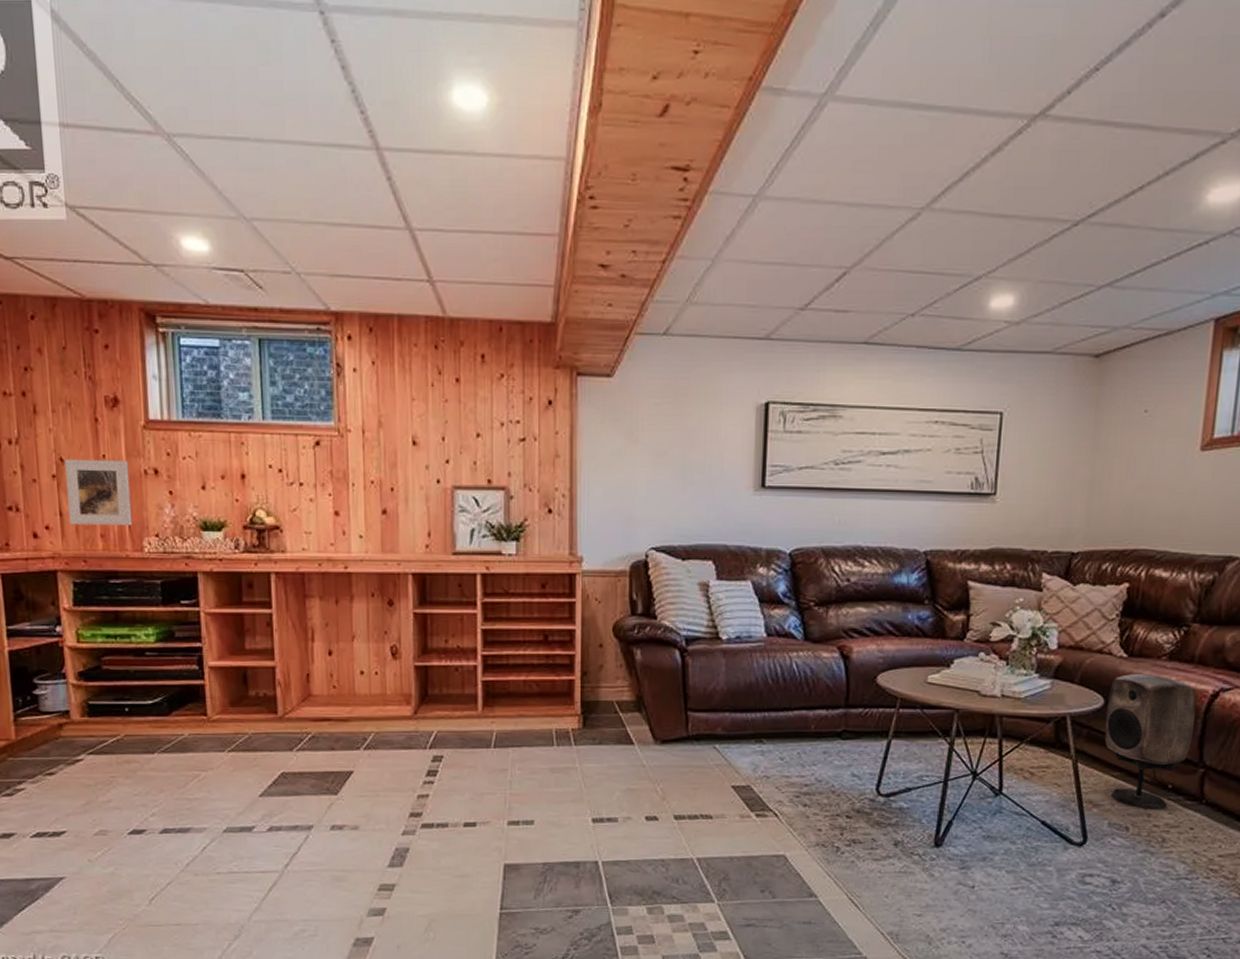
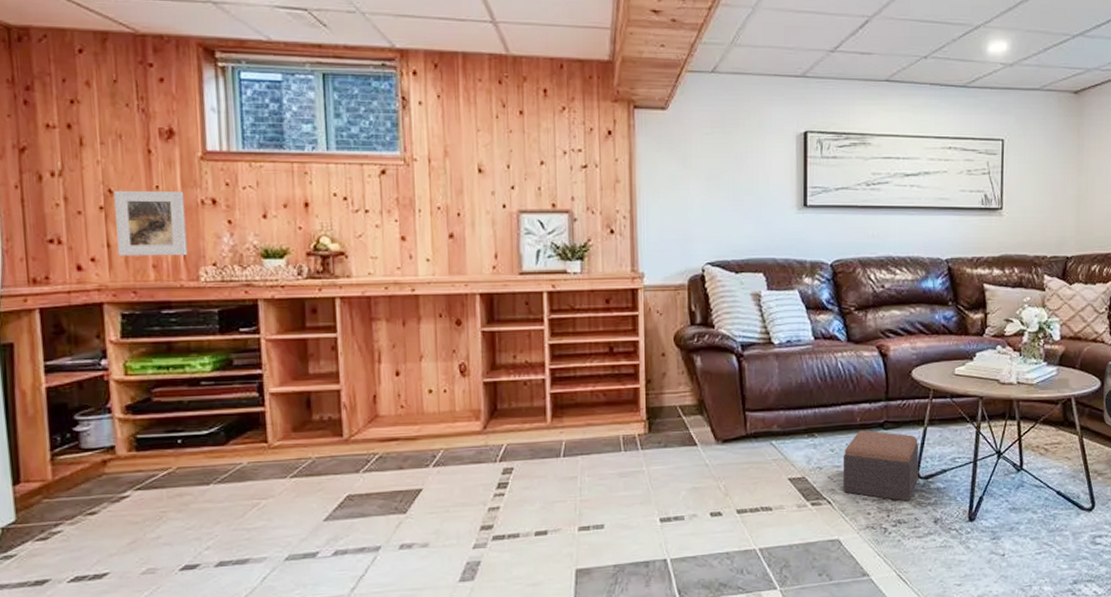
footstool: none [791,738,880,820] -> present [843,430,918,501]

